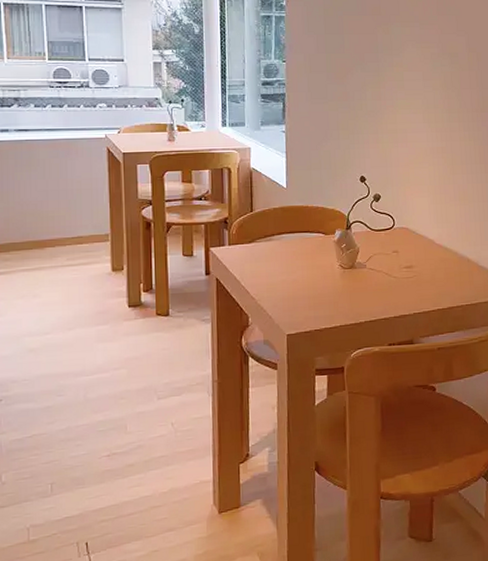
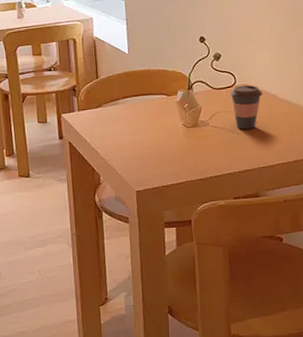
coffee cup: none [388,228,421,274] -> present [230,84,263,130]

